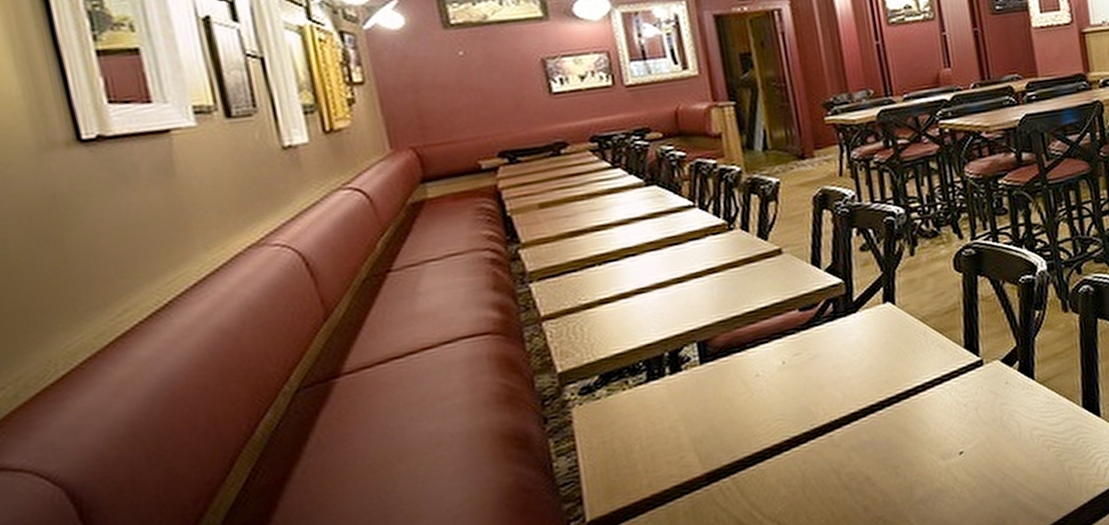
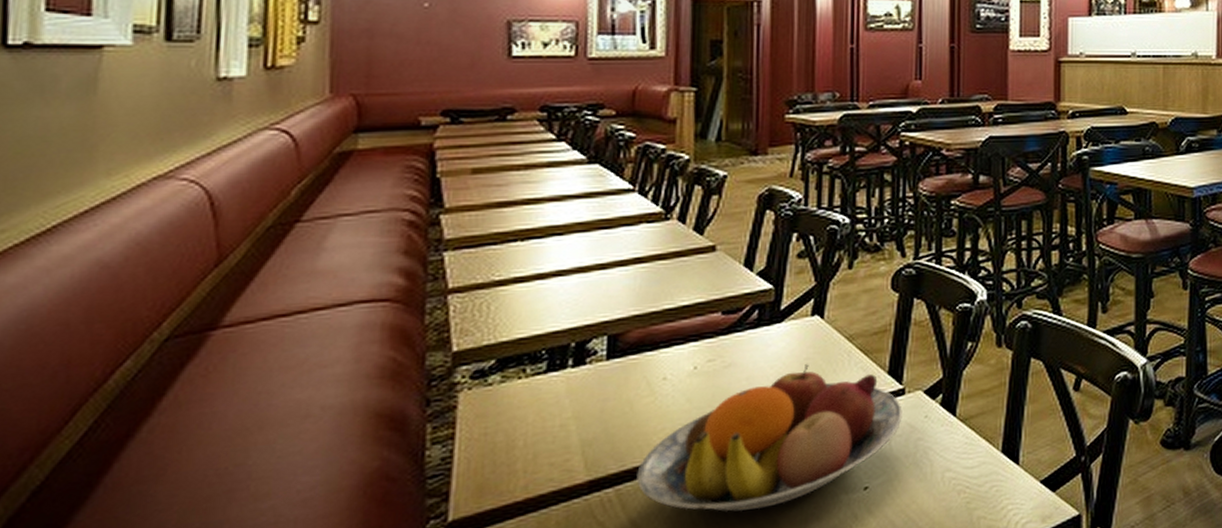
fruit bowl: none [748,347,985,489] -> present [637,364,903,511]

